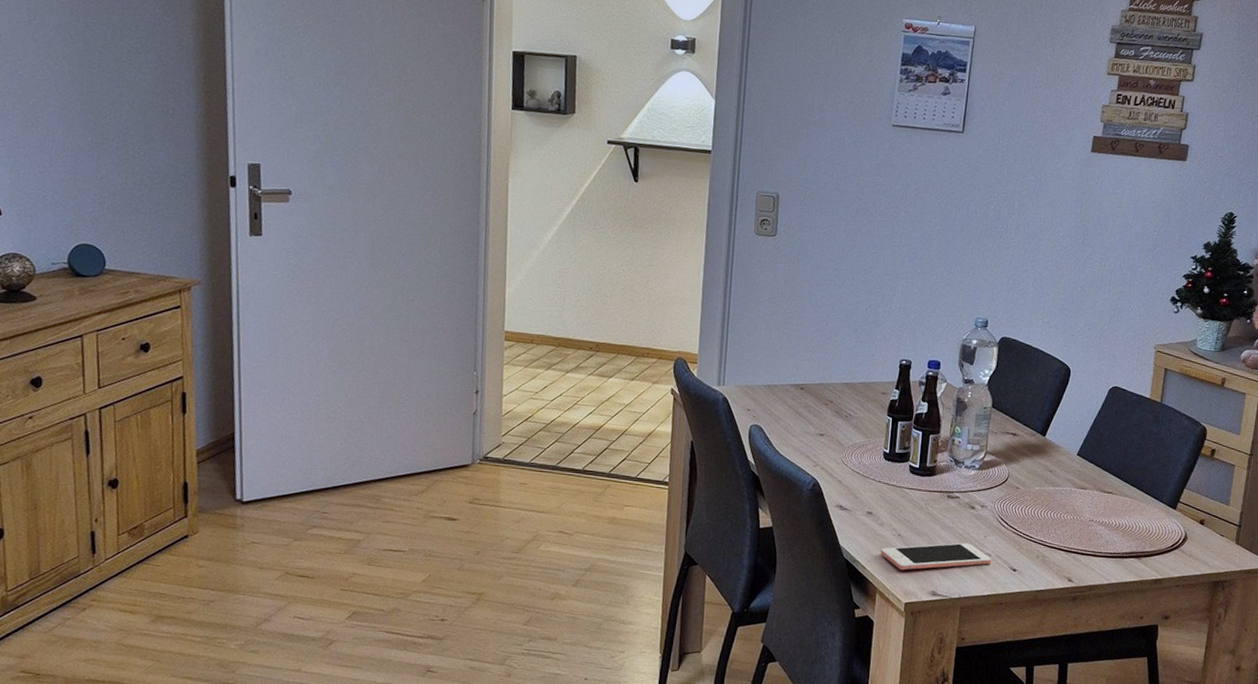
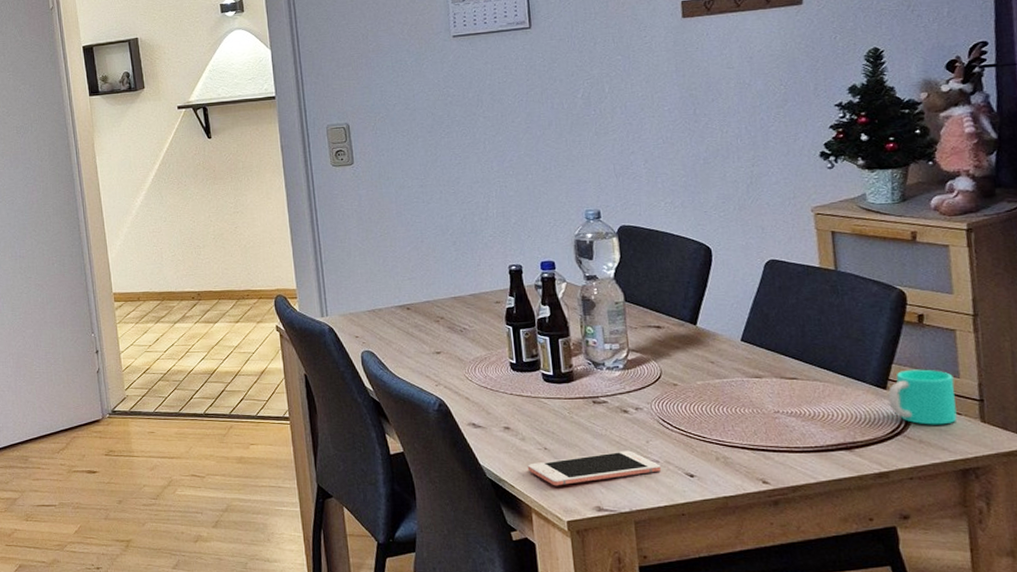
cup: none [1175,494,1225,543] -> present [887,369,957,425]

